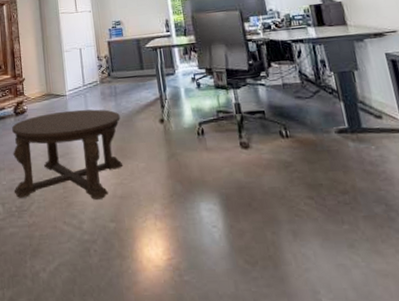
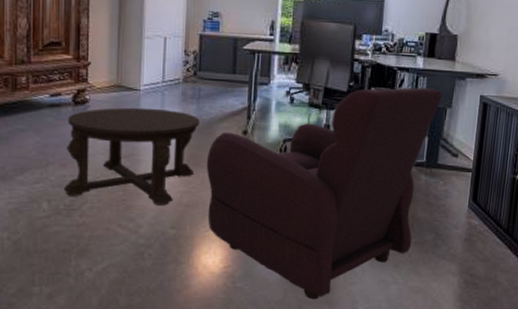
armchair: none [132,54,362,292] -> present [206,87,443,300]

